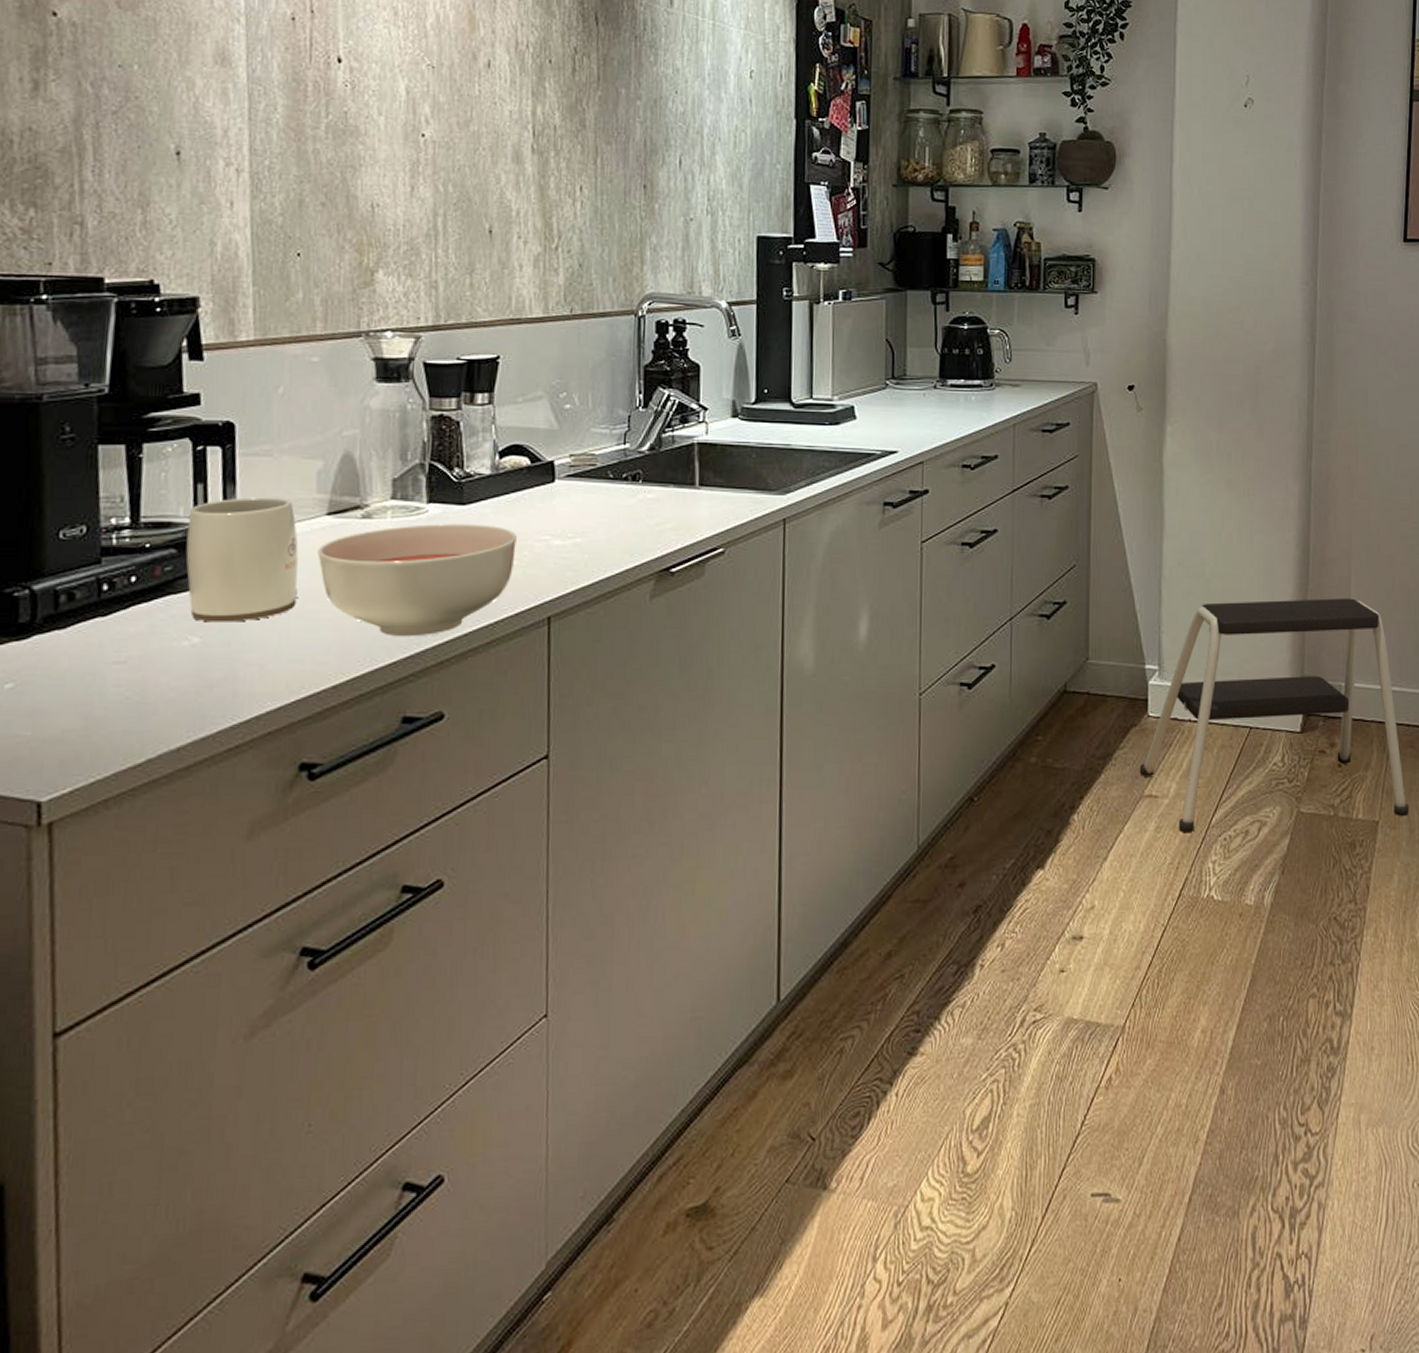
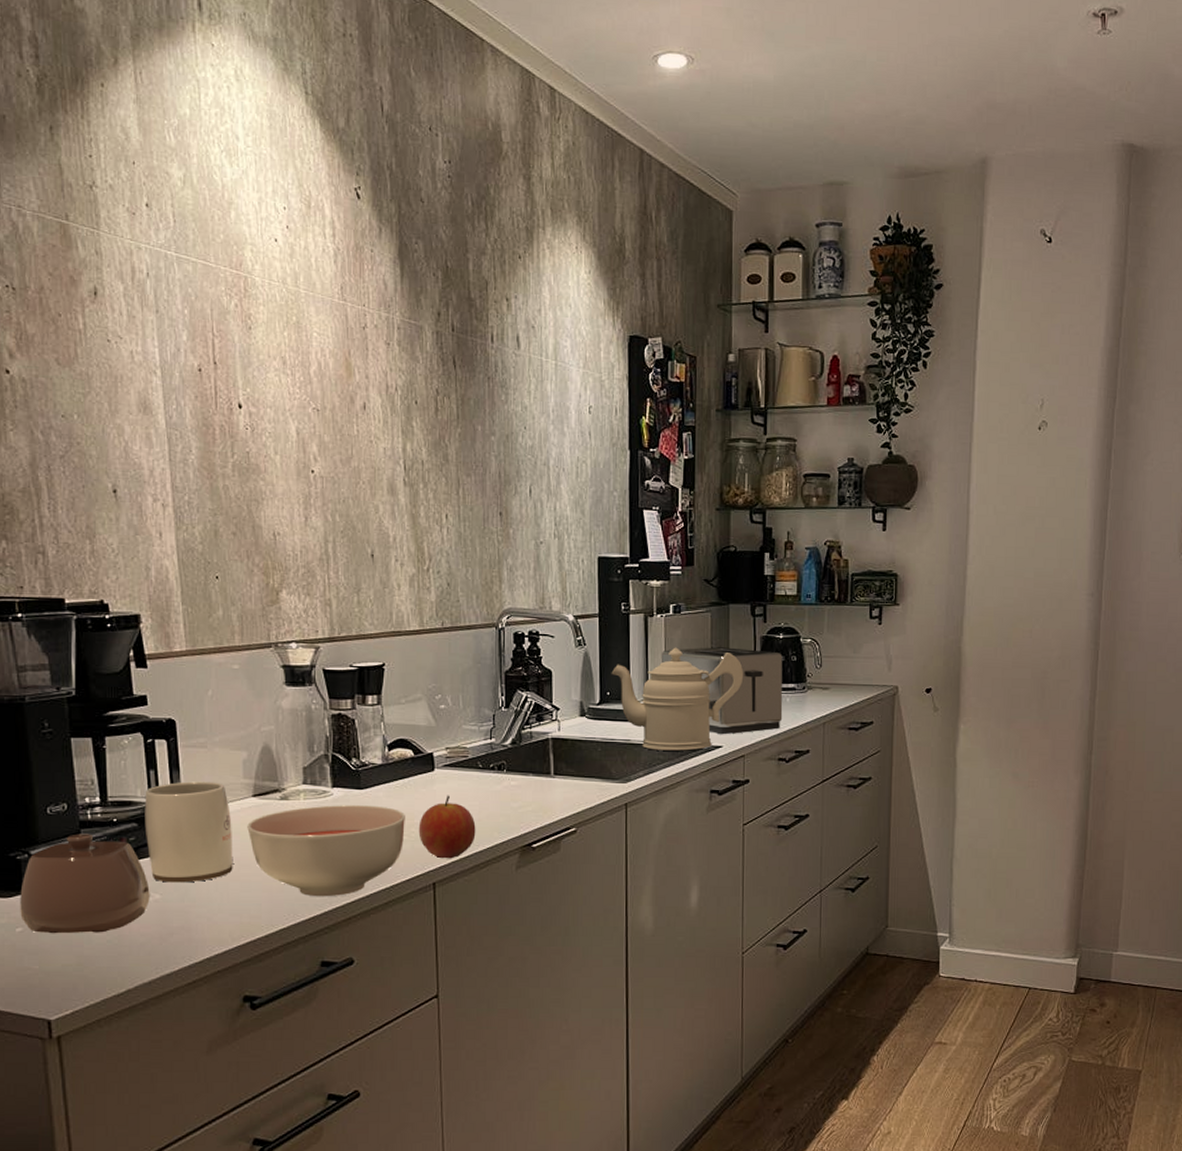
sugar bowl: none [12,563,187,691] -> present [20,833,150,934]
fruit: none [532,511,603,588] -> present [418,795,476,859]
coffeepot: none [769,338,923,457] -> present [611,647,744,751]
toaster: none [829,338,968,439] -> present [662,647,783,735]
step stool: present [1139,598,1409,833] -> none [931,878,1170,1075]

